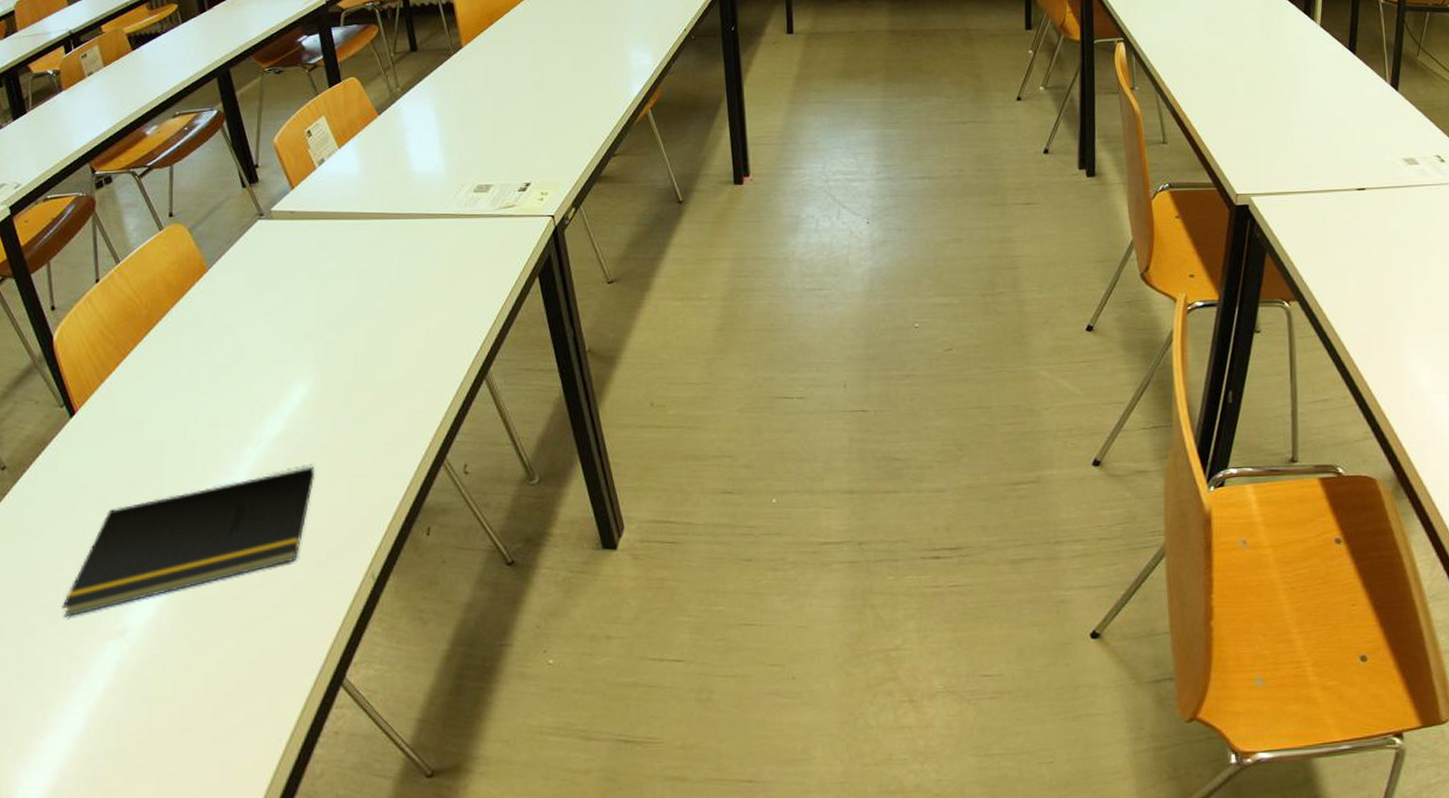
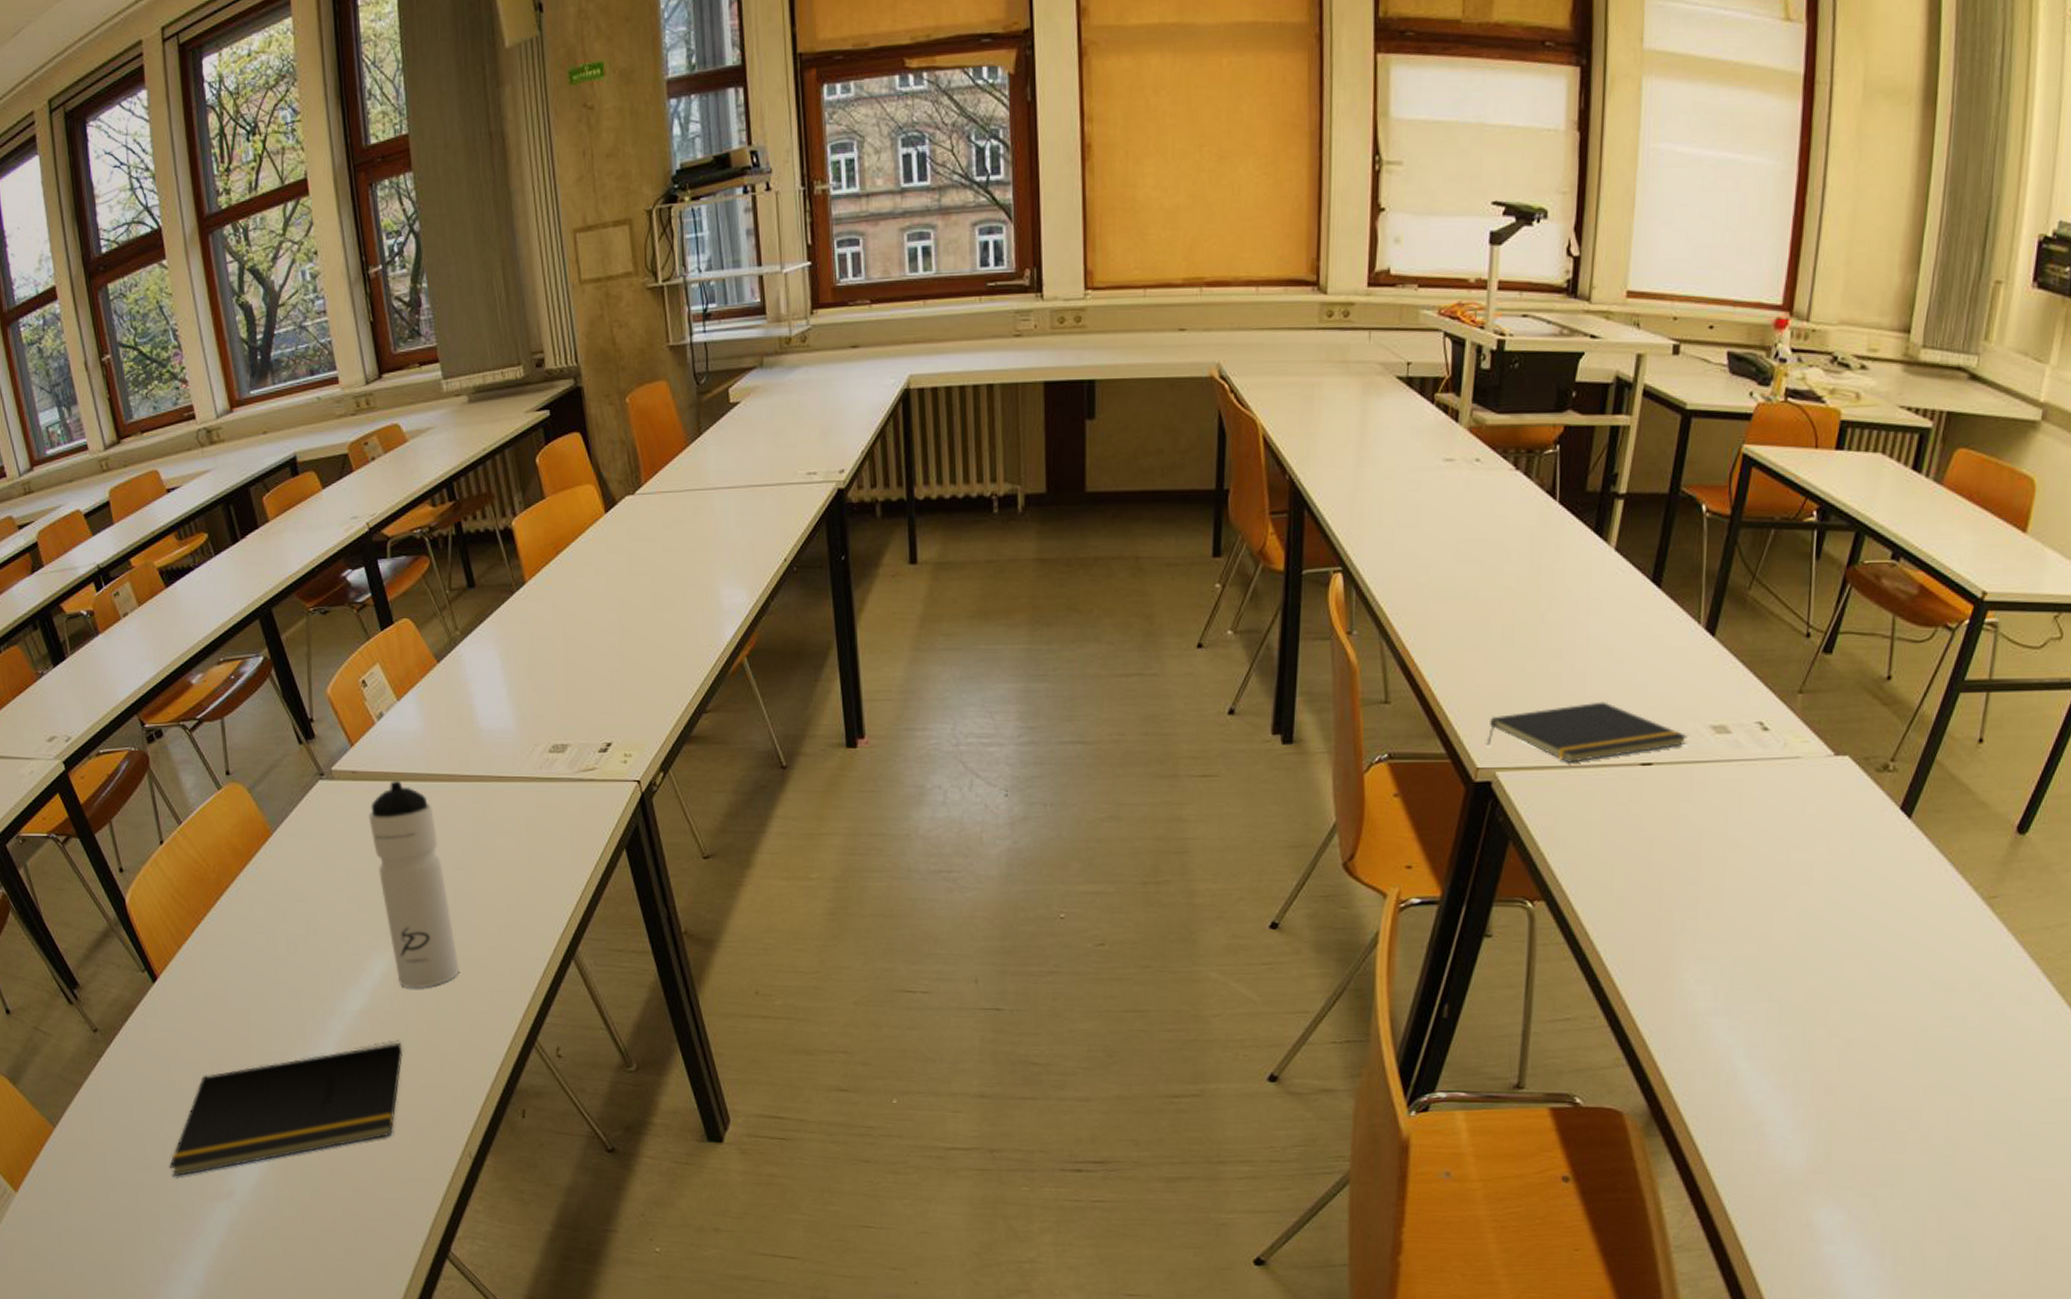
water bottle: none [302,219,377,413] -> present [368,781,459,989]
notepad: none [1242,141,1388,189] -> present [1486,701,1688,763]

